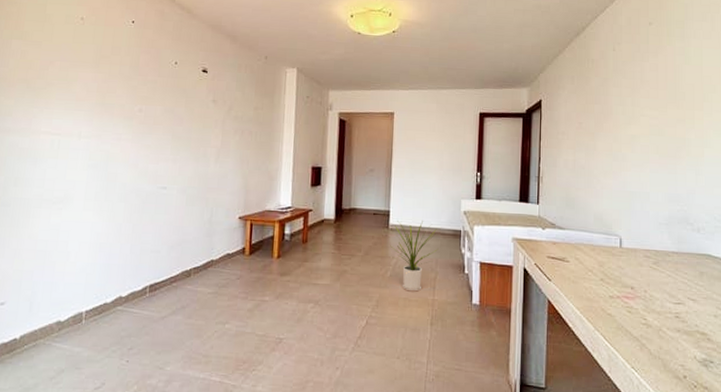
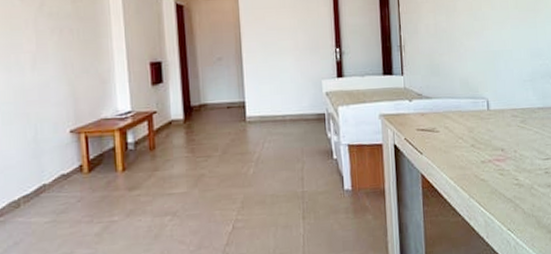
house plant: present [390,221,439,293] -> none [250,108,303,188]

